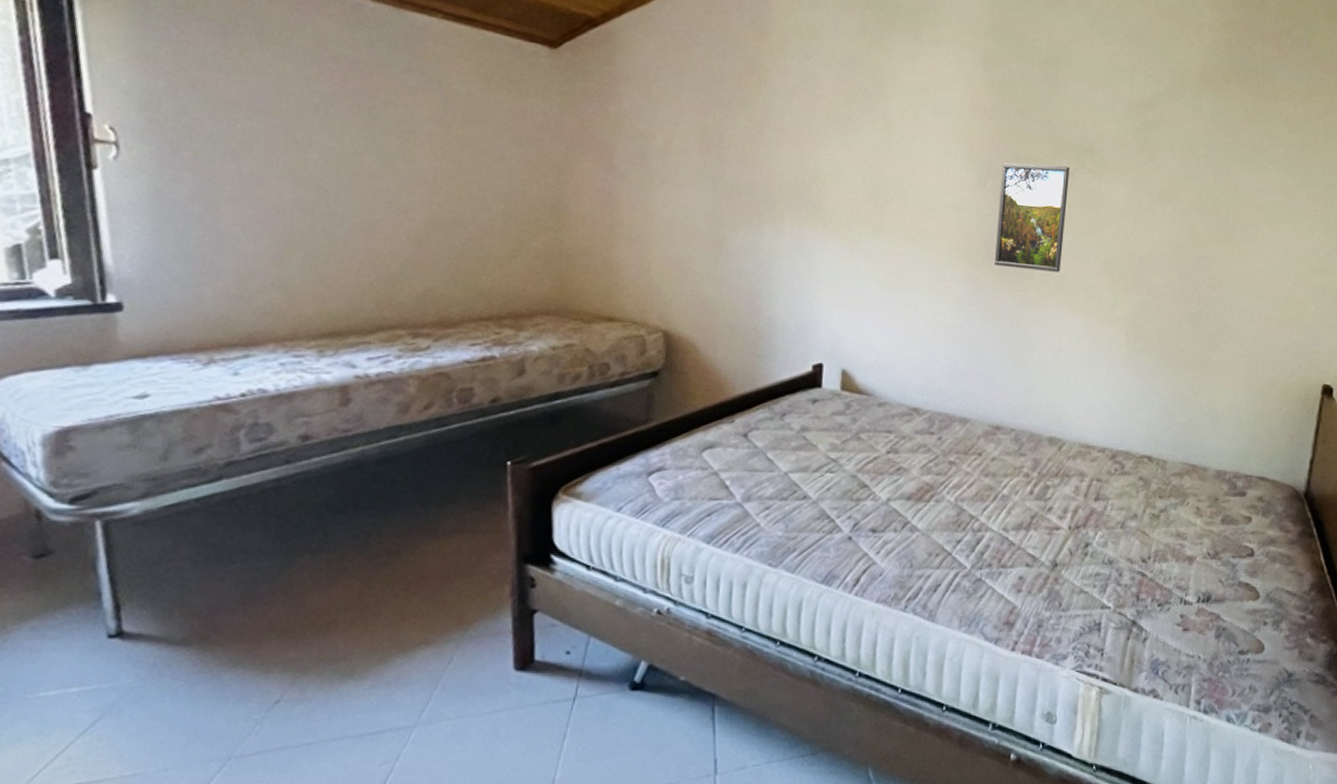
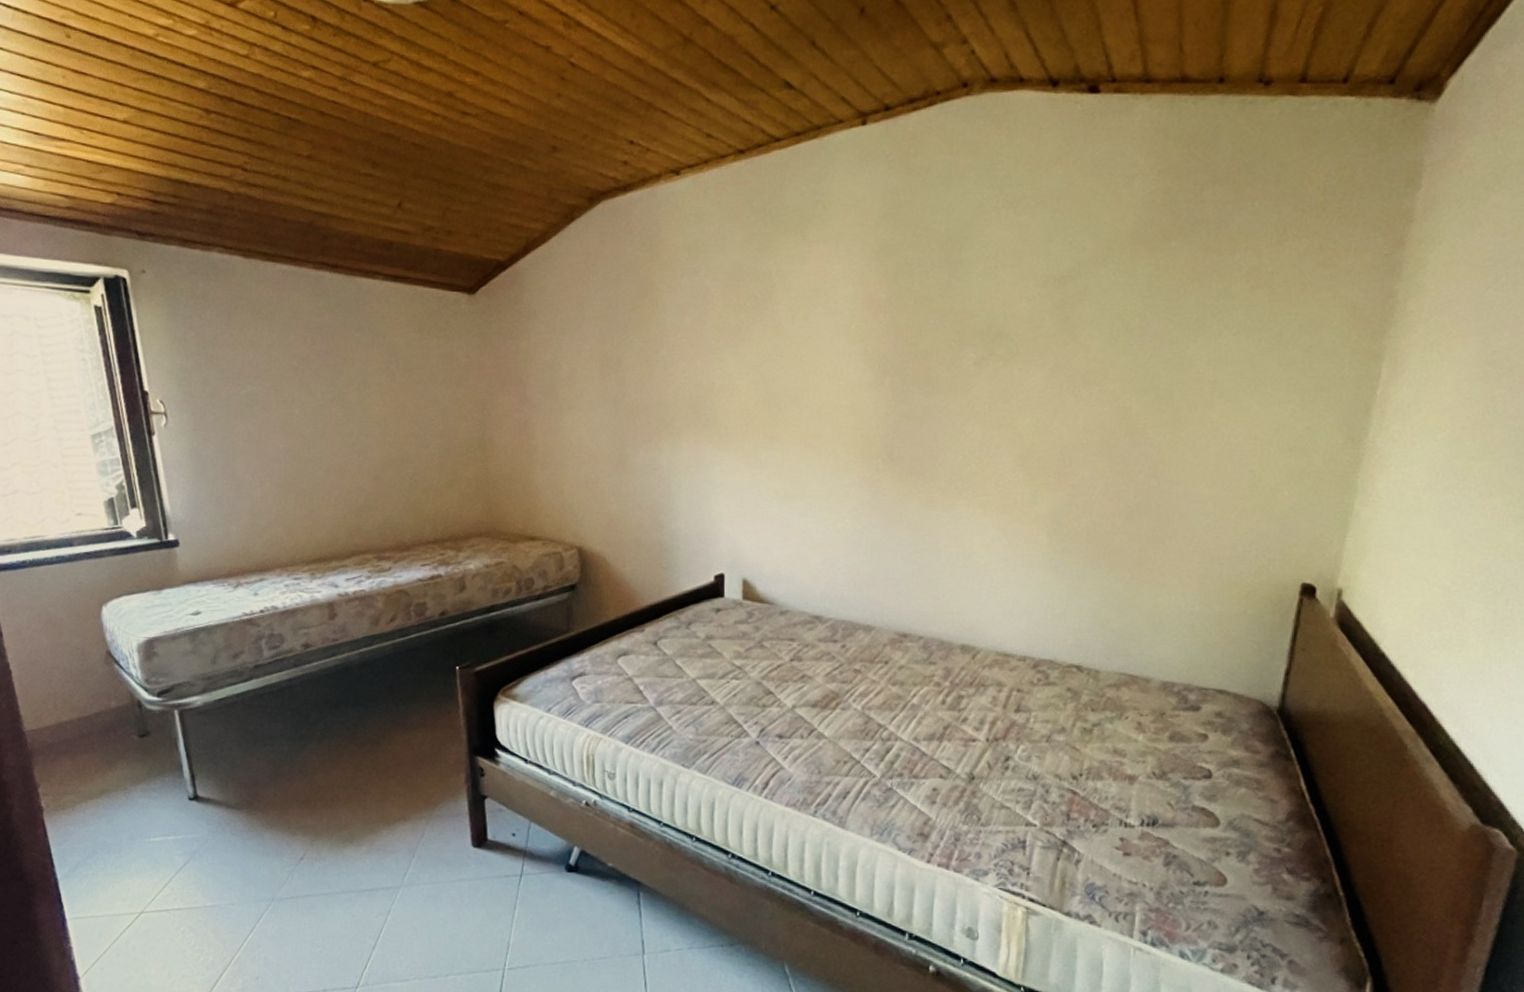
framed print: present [995,163,1070,272] -> none [896,355,976,470]

